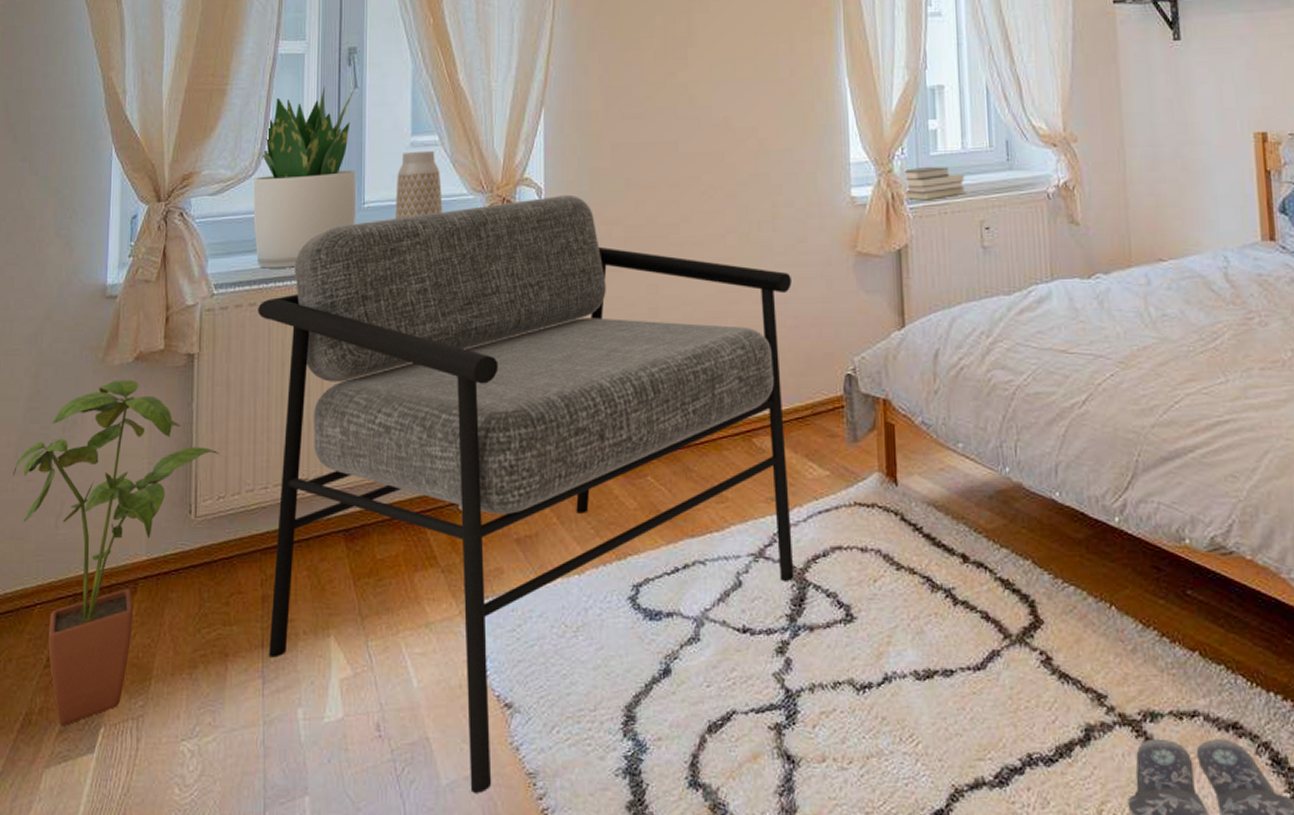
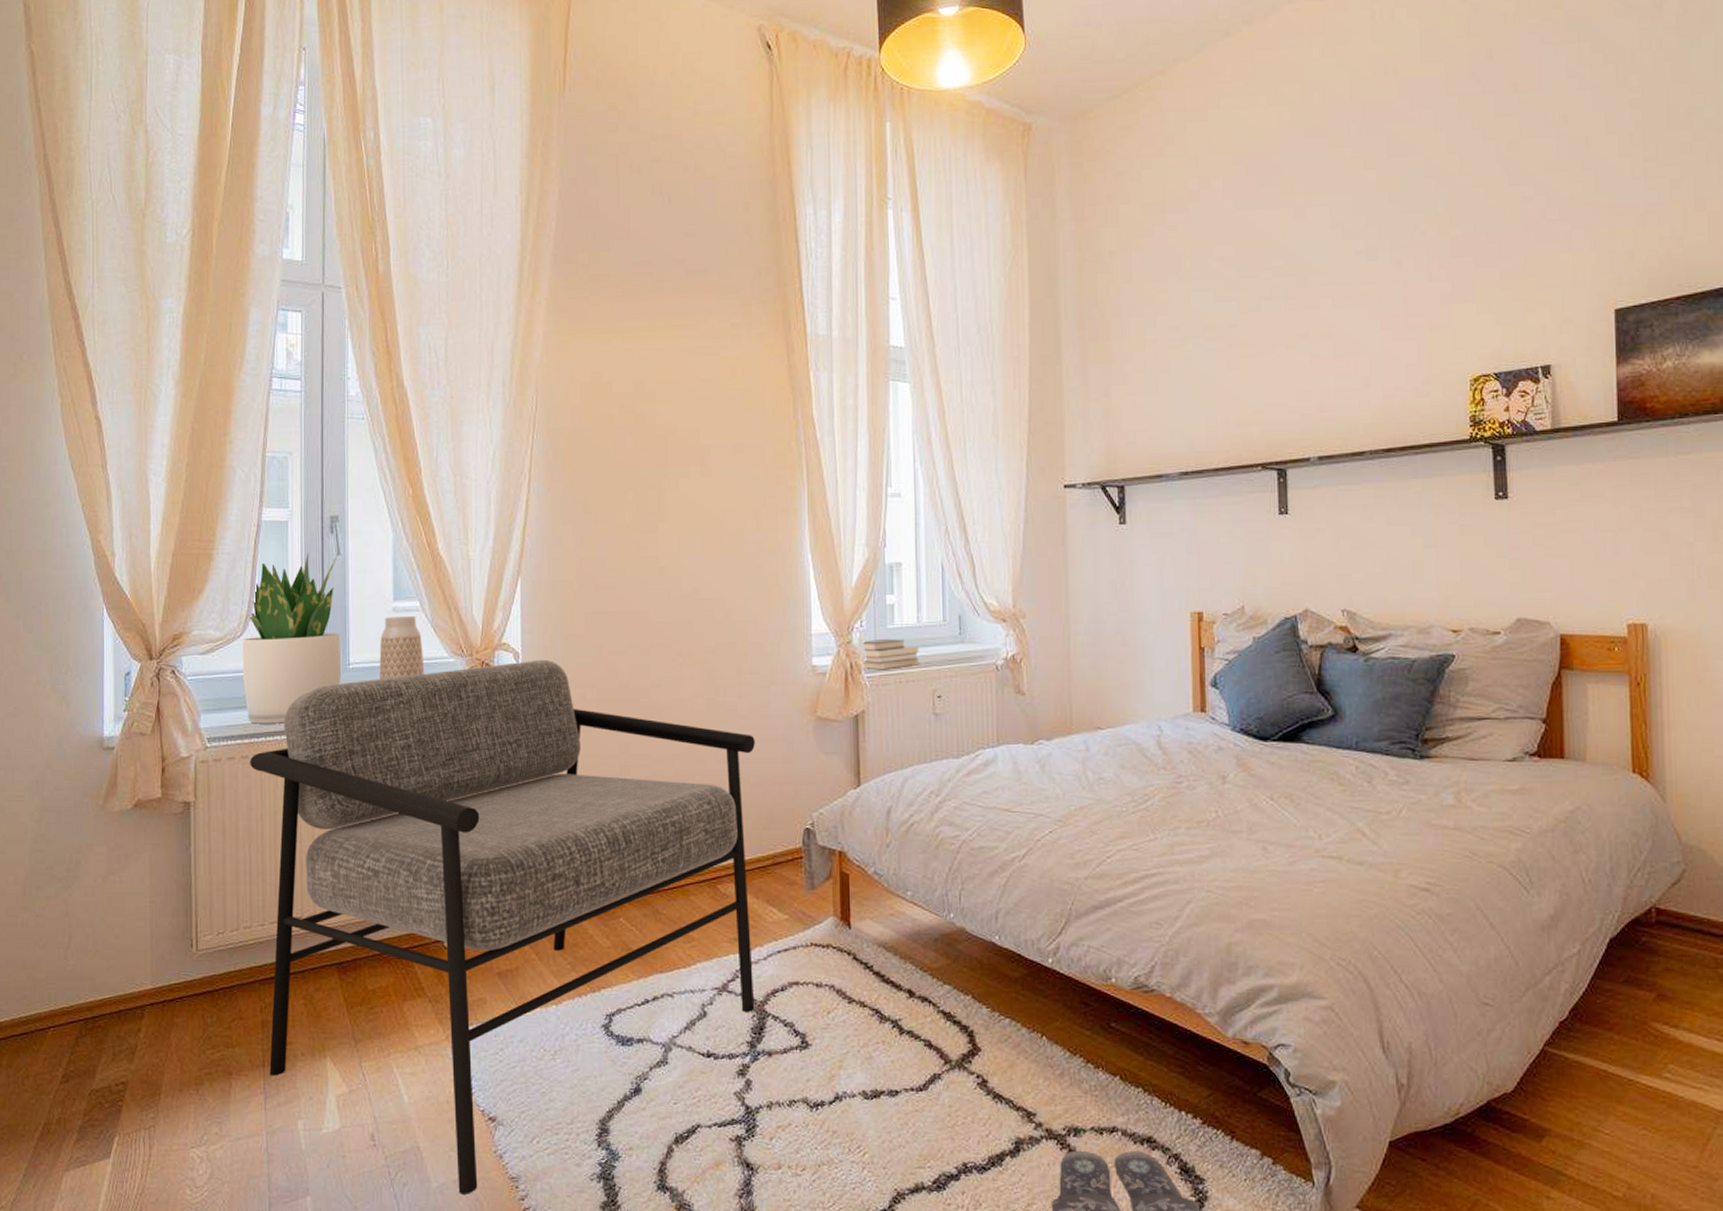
house plant: present [13,379,219,725] -> none [22,825,217,1134]

